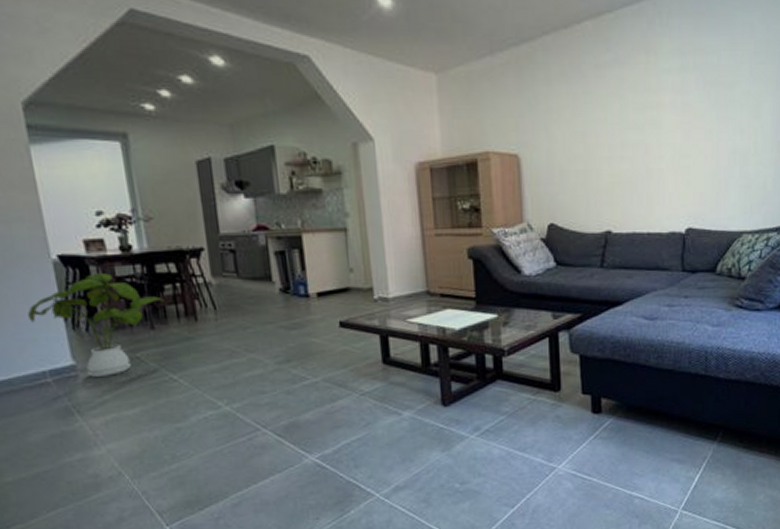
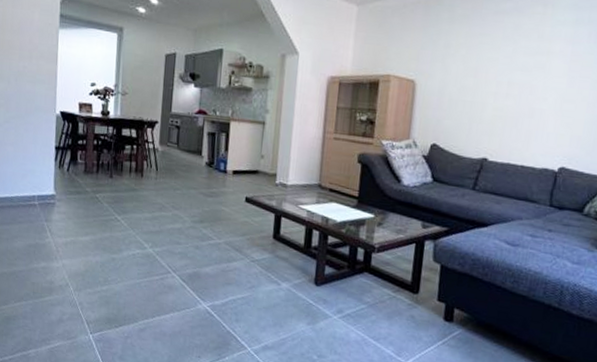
house plant: present [28,273,165,377] -> none [33,129,123,208]

